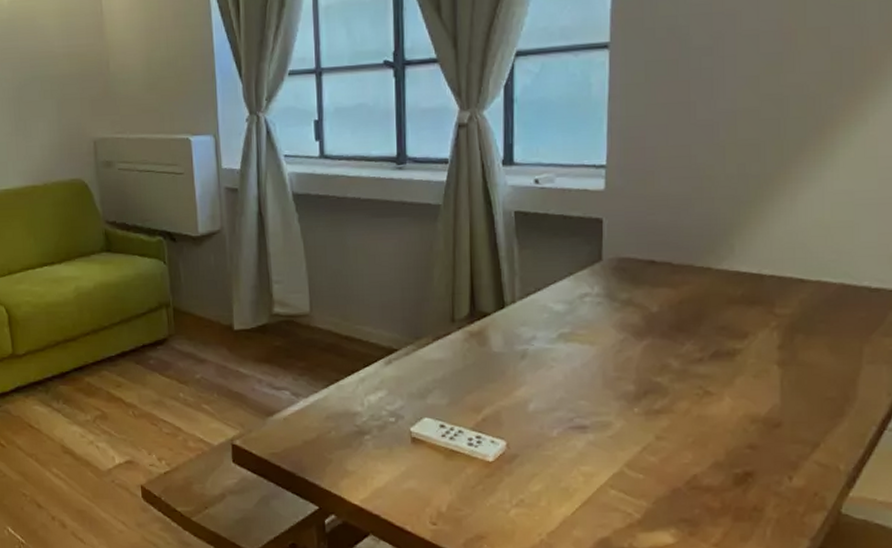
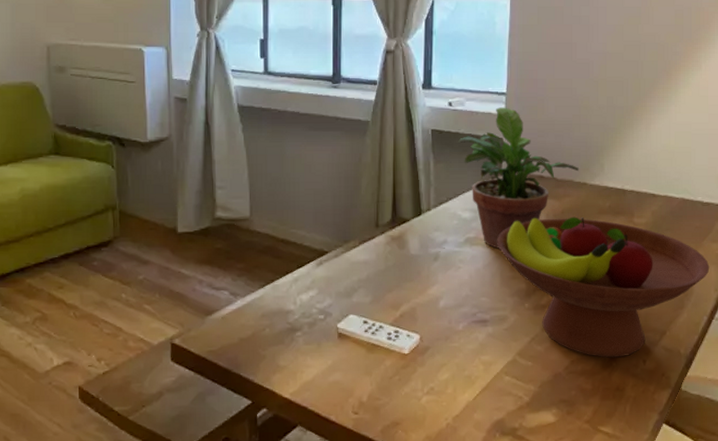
potted plant: none [547,182,702,345] -> present [458,107,580,249]
fruit bowl: none [598,307,880,472] -> present [497,216,710,358]

